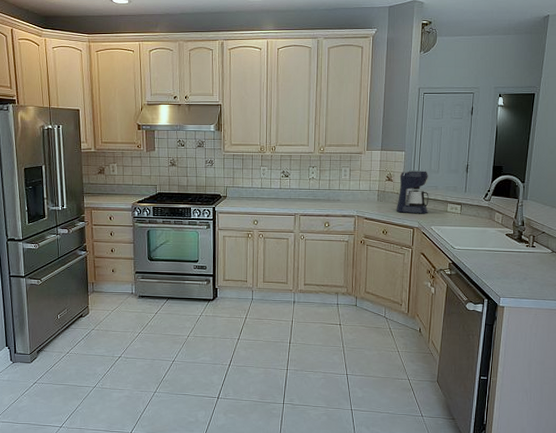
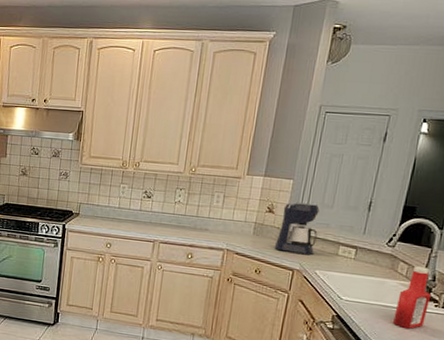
ketchup bottle: none [497,215,523,267] -> present [393,266,432,329]

